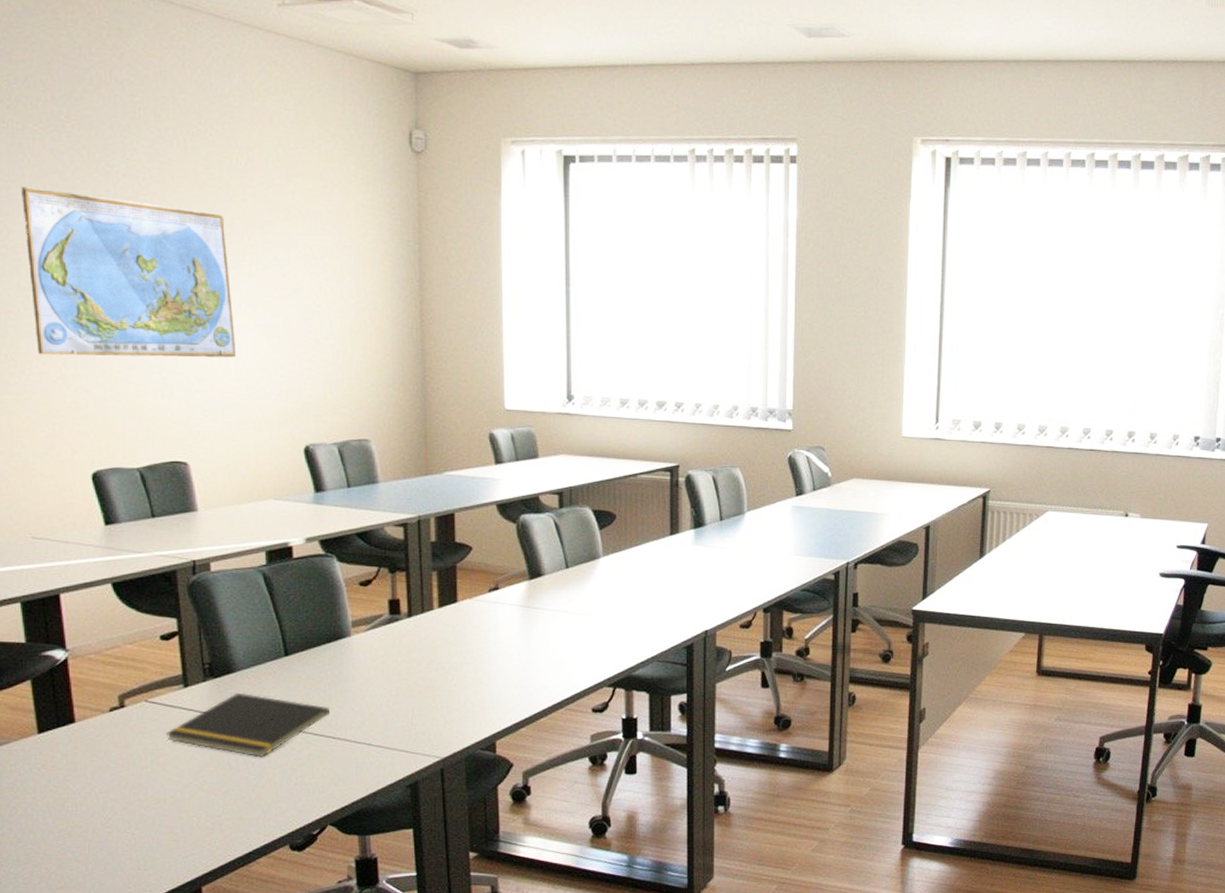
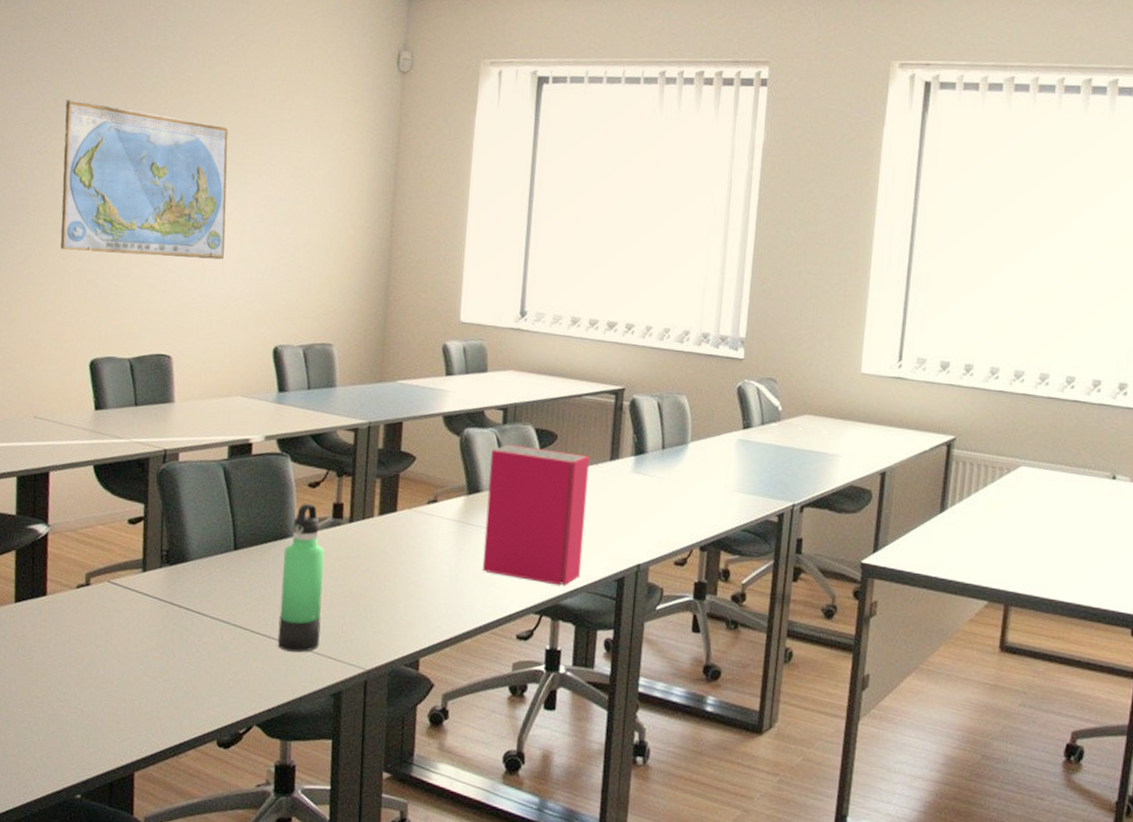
notepad: present [166,692,331,758] -> none [122,581,269,649]
thermos bottle: none [340,602,389,750] -> present [277,503,325,652]
hardback book: none [550,527,650,658] -> present [482,444,590,586]

